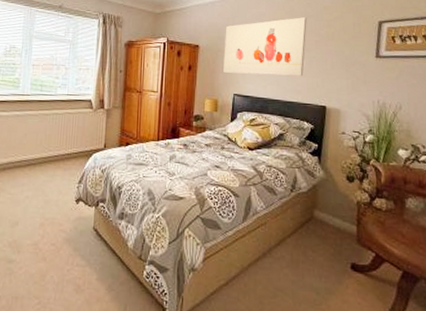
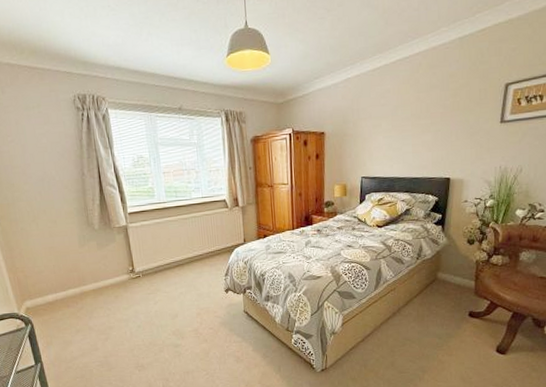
wall art: present [224,17,307,76] -> none [350,89,432,157]

